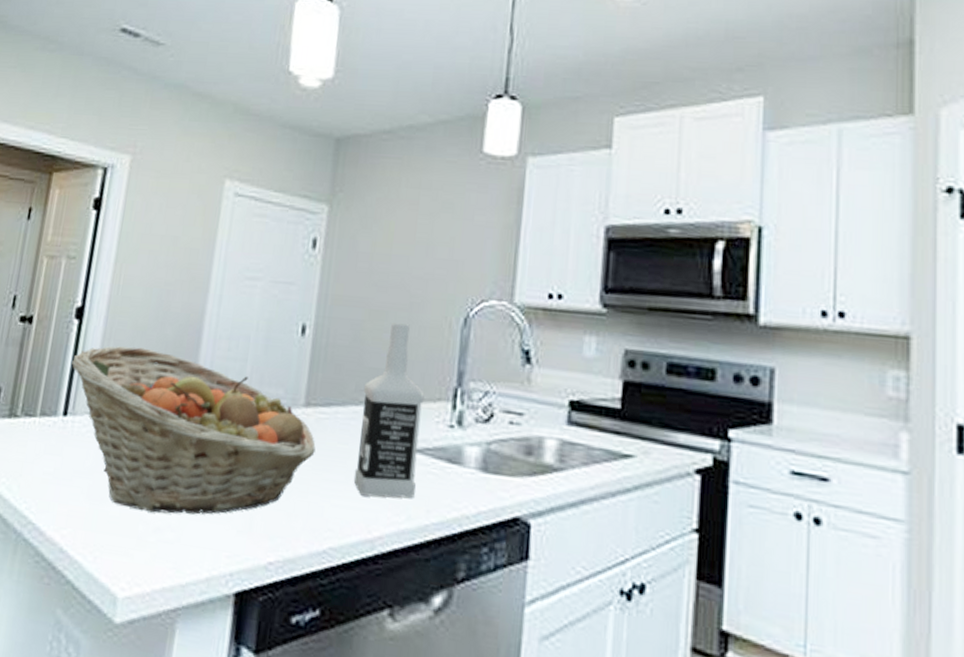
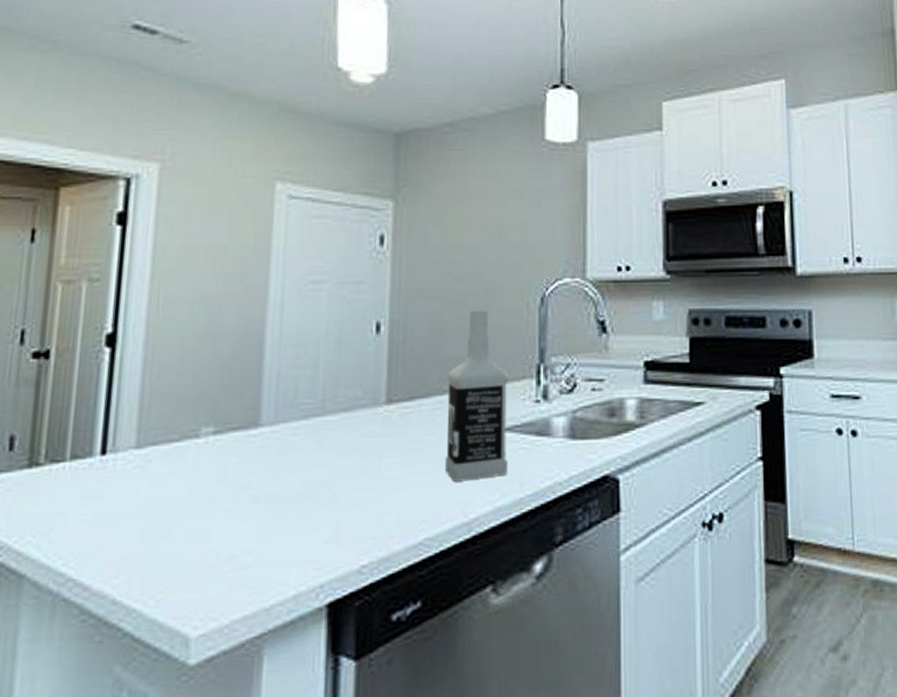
fruit basket: present [72,346,316,515] -> none [107,368,402,541]

